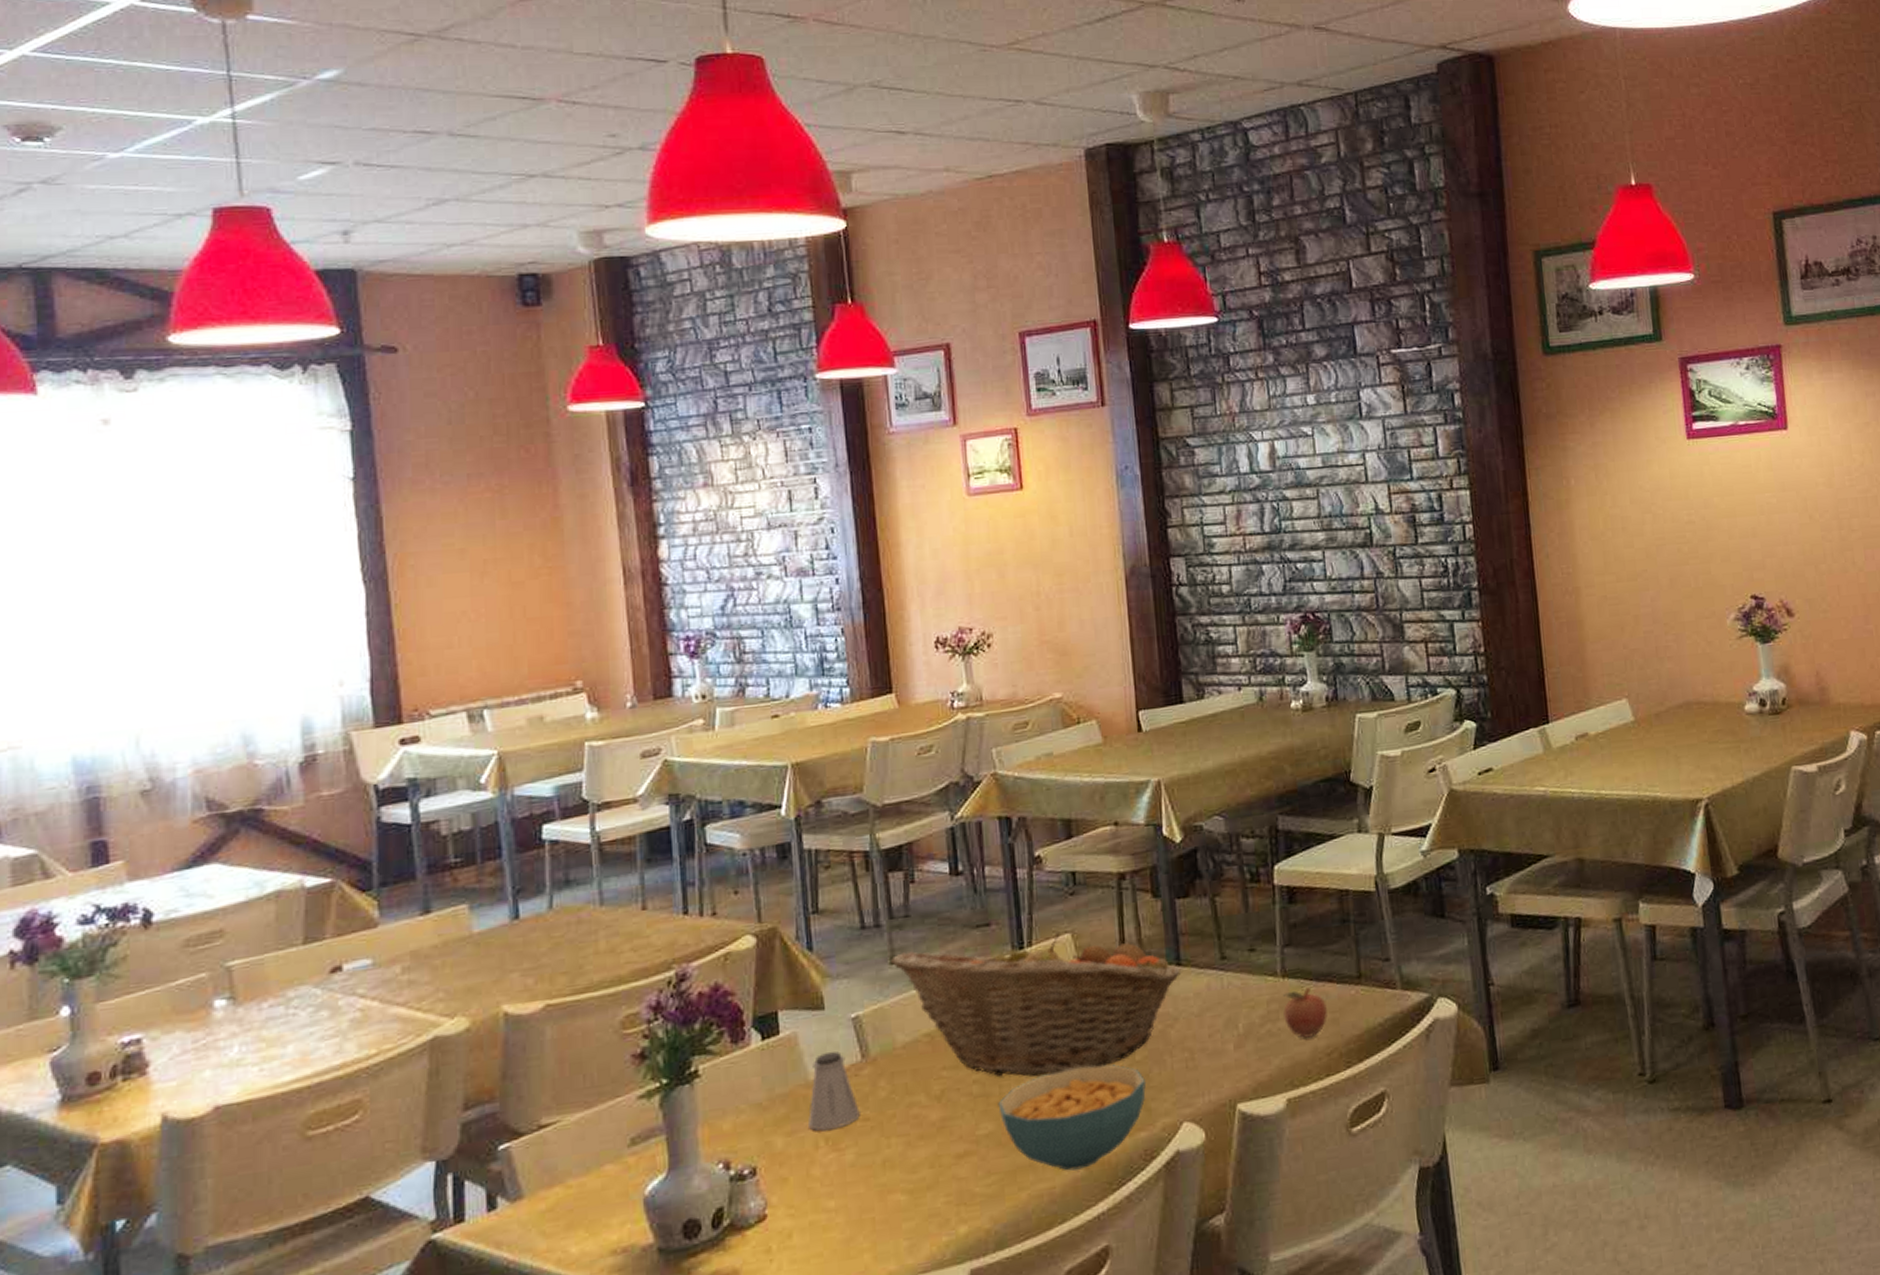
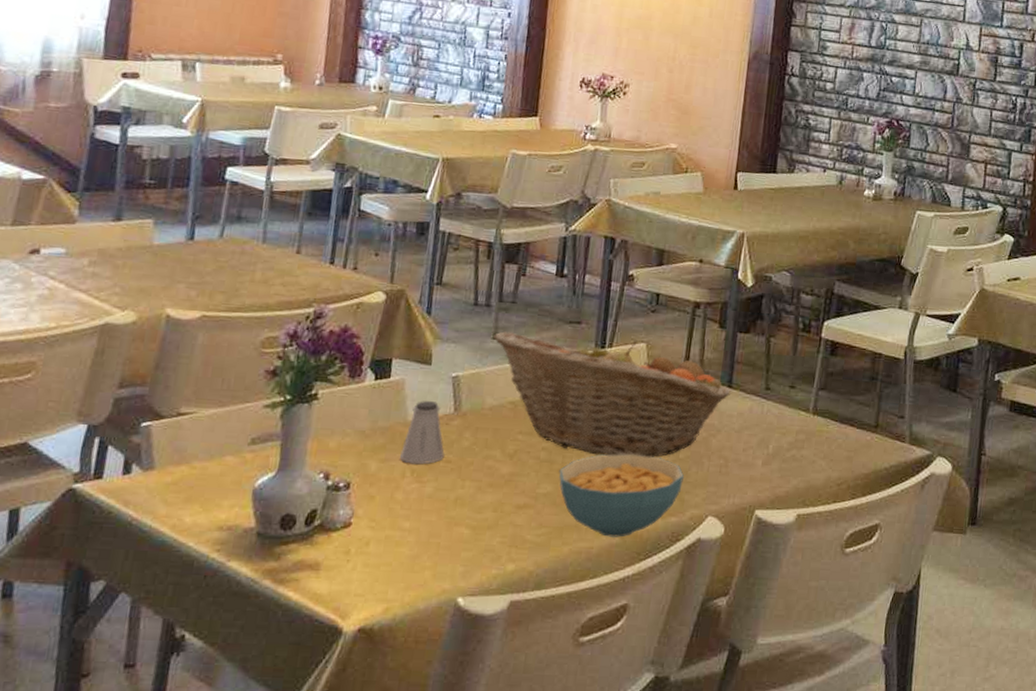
fruit: present [1282,987,1327,1038] -> none [808,426,845,468]

